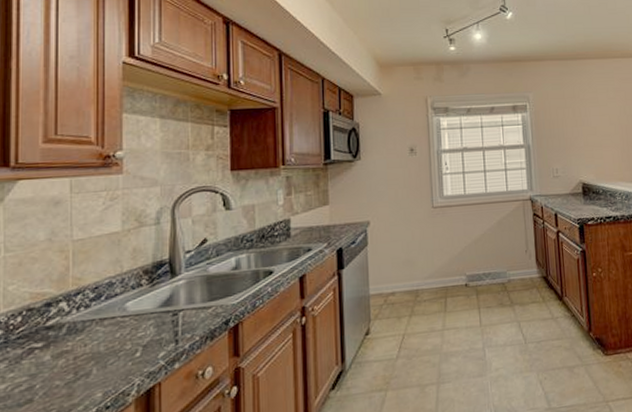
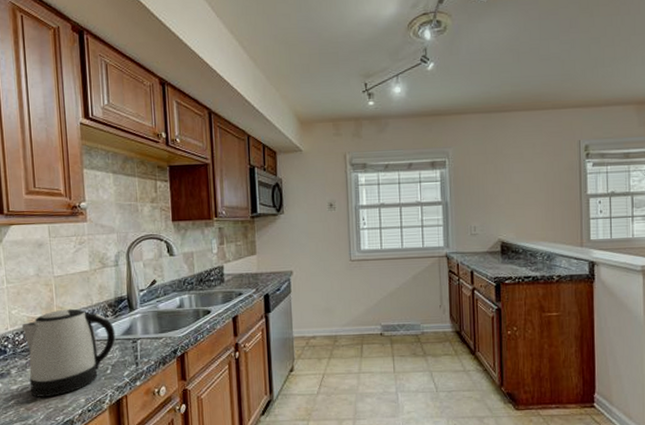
kettle: none [20,278,150,397] -> present [21,308,116,397]

